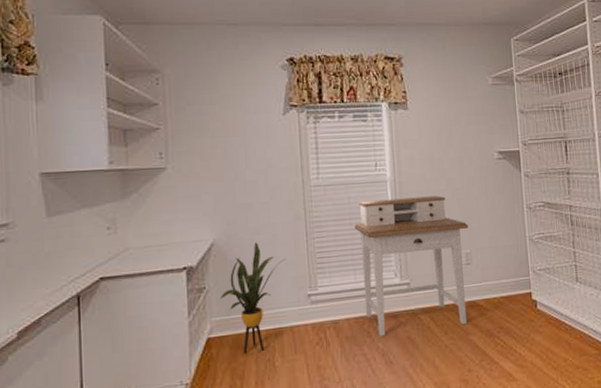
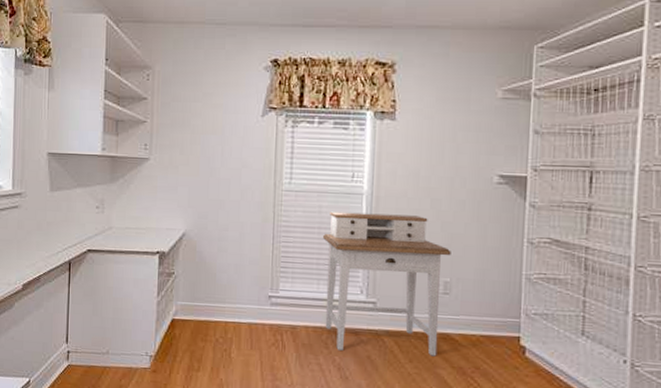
house plant: present [219,242,287,355] -> none [186,238,251,340]

